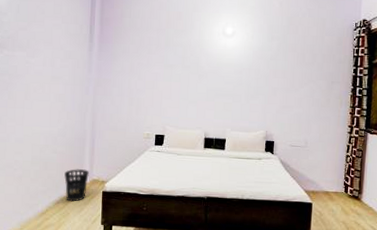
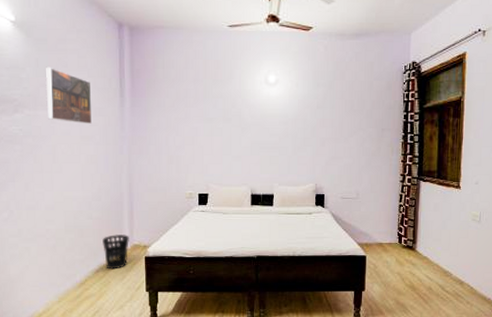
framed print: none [24,12,65,66] -> present [46,66,92,125]

